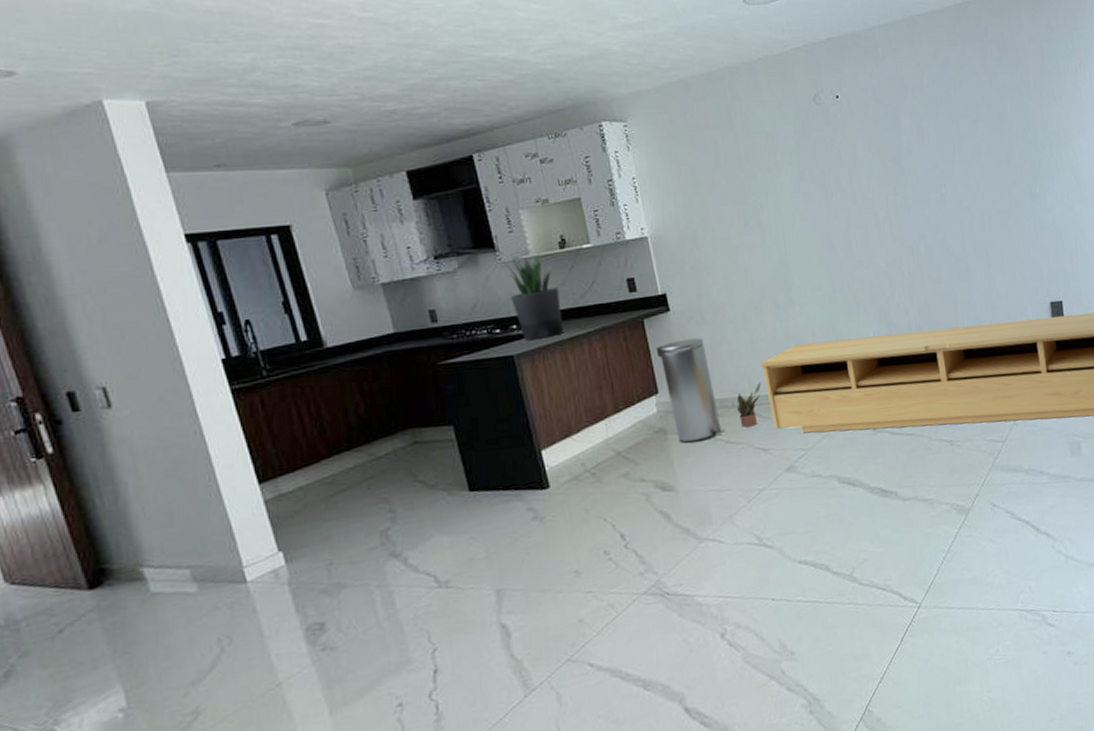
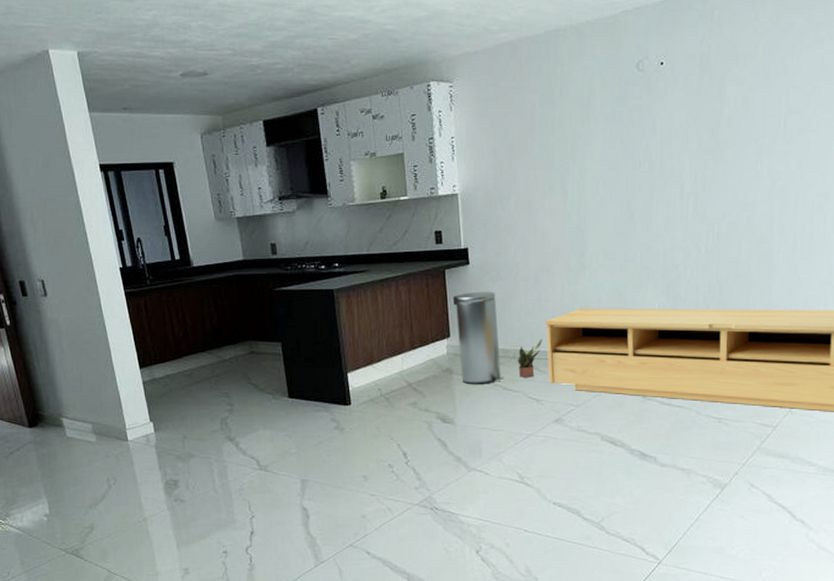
planter: present [507,254,564,340] -> none [335,201,377,277]

